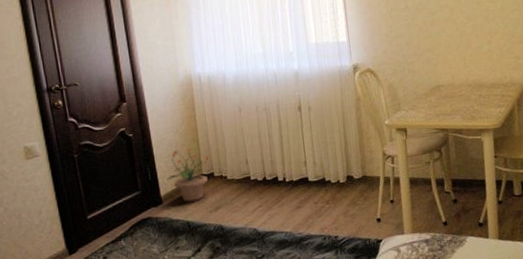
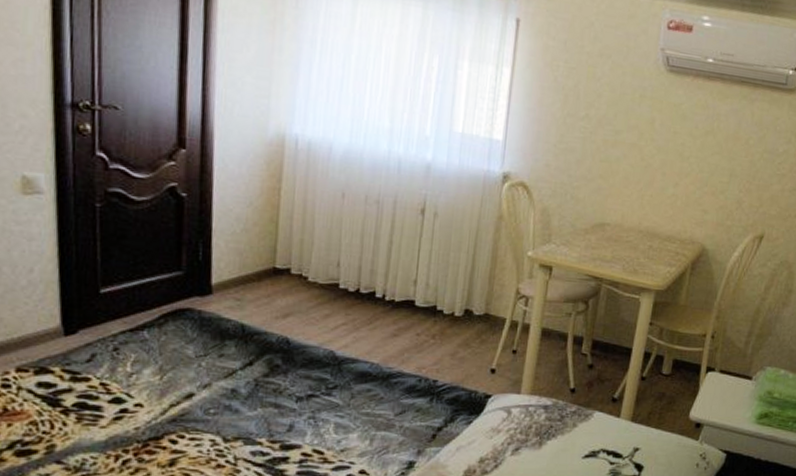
potted plant: present [166,147,210,202] -> none [224,228,290,300]

